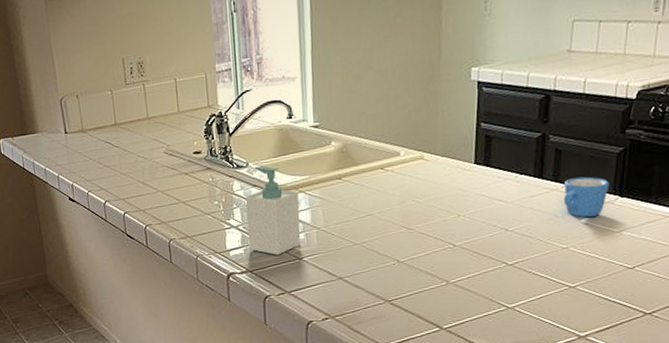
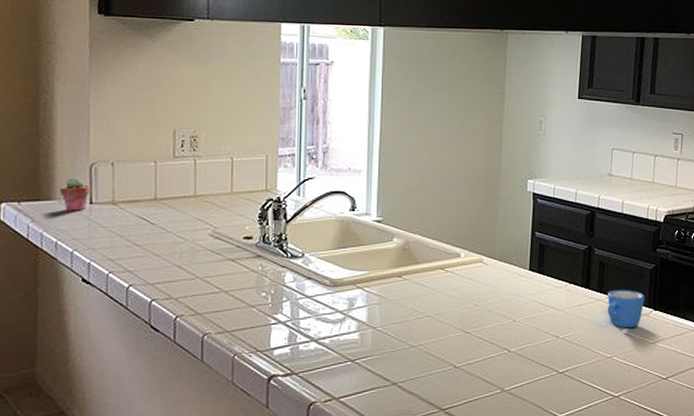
potted succulent: none [40,111,63,142] -> present [59,177,89,211]
soap bottle: present [245,166,301,255] -> none [296,257,356,356]

